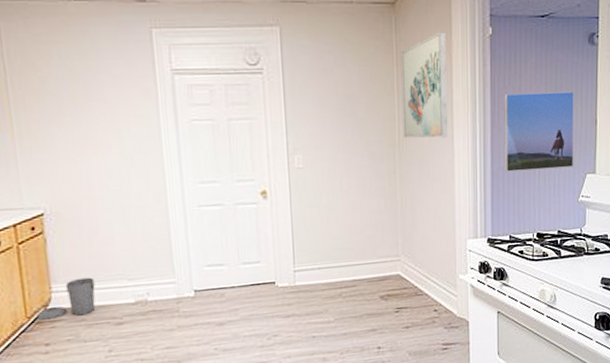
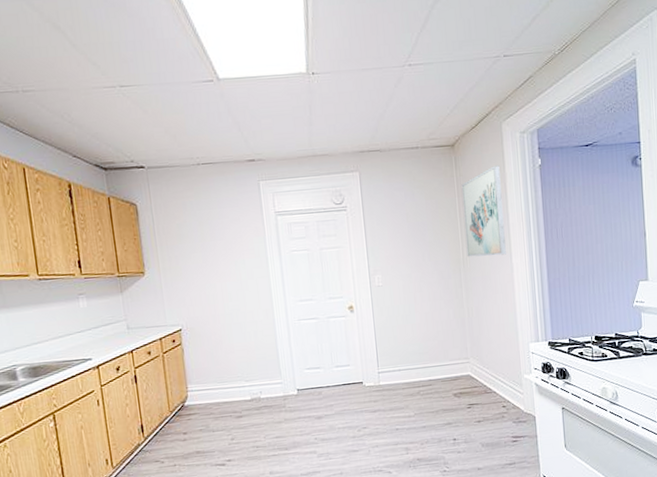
trash can: present [36,277,96,320] -> none [177,379,221,414]
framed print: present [504,91,574,172] -> none [555,208,626,282]

